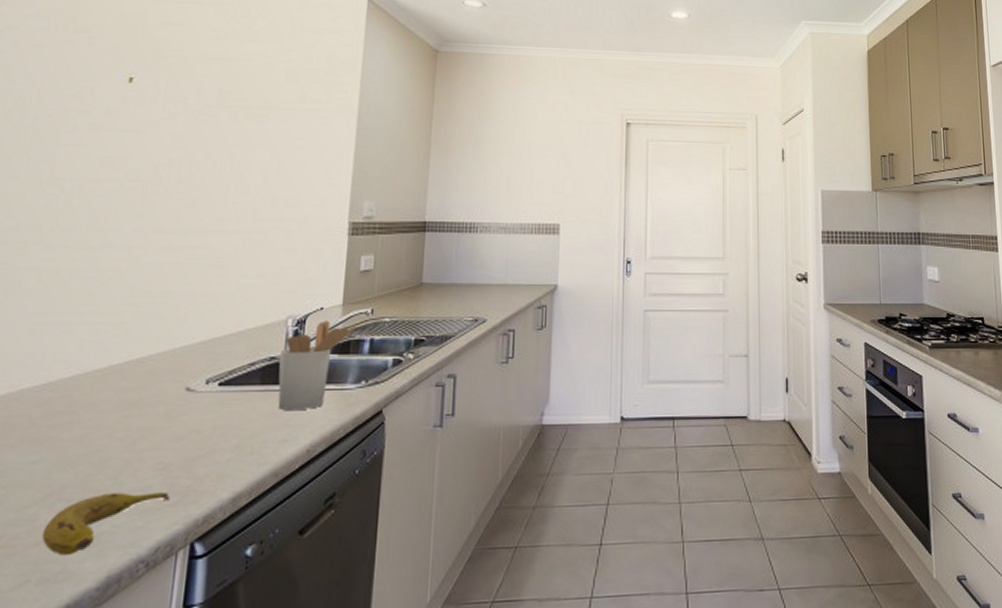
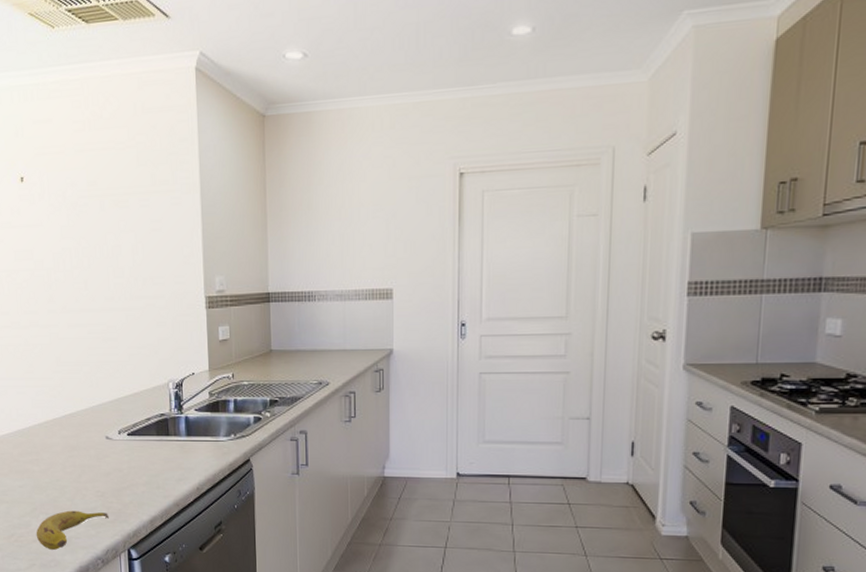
utensil holder: present [278,320,357,411] -> none [166,384,223,457]

